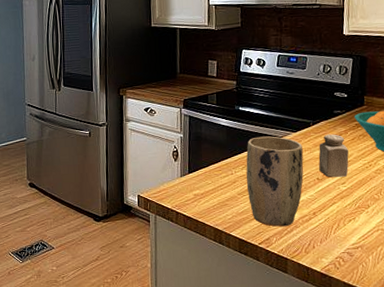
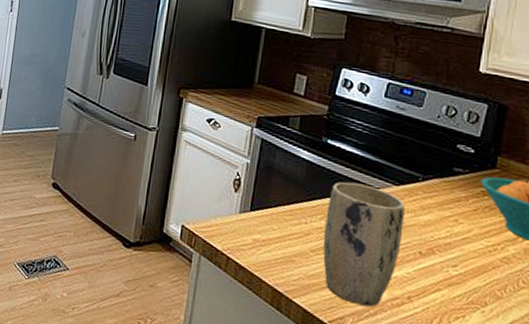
salt shaker: present [318,134,349,177] -> none [422,196,467,258]

